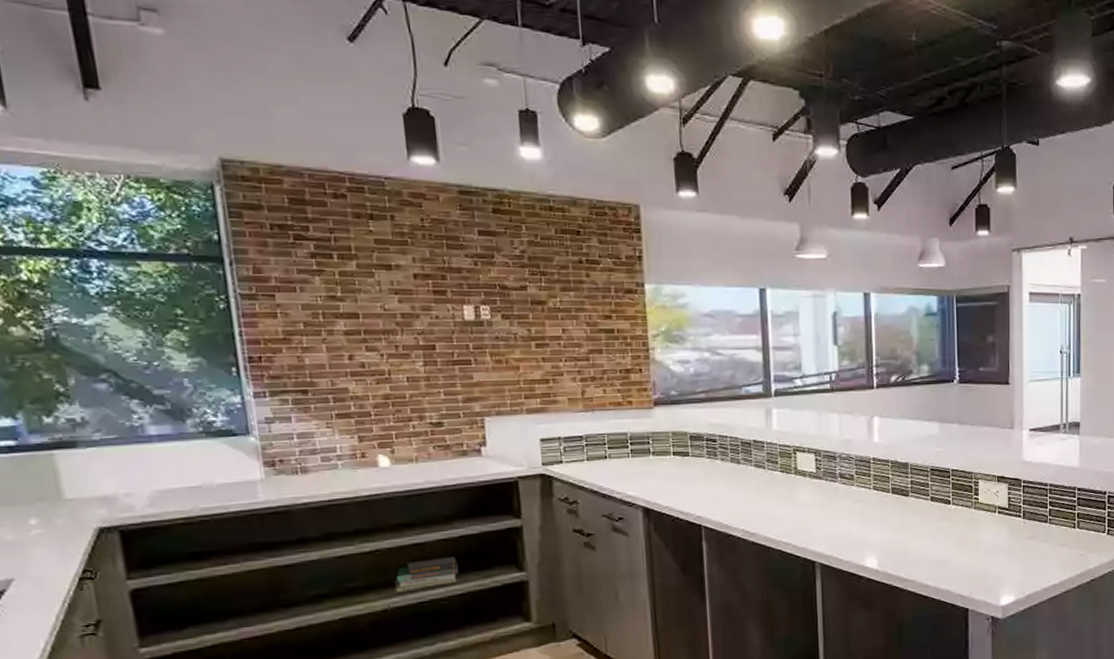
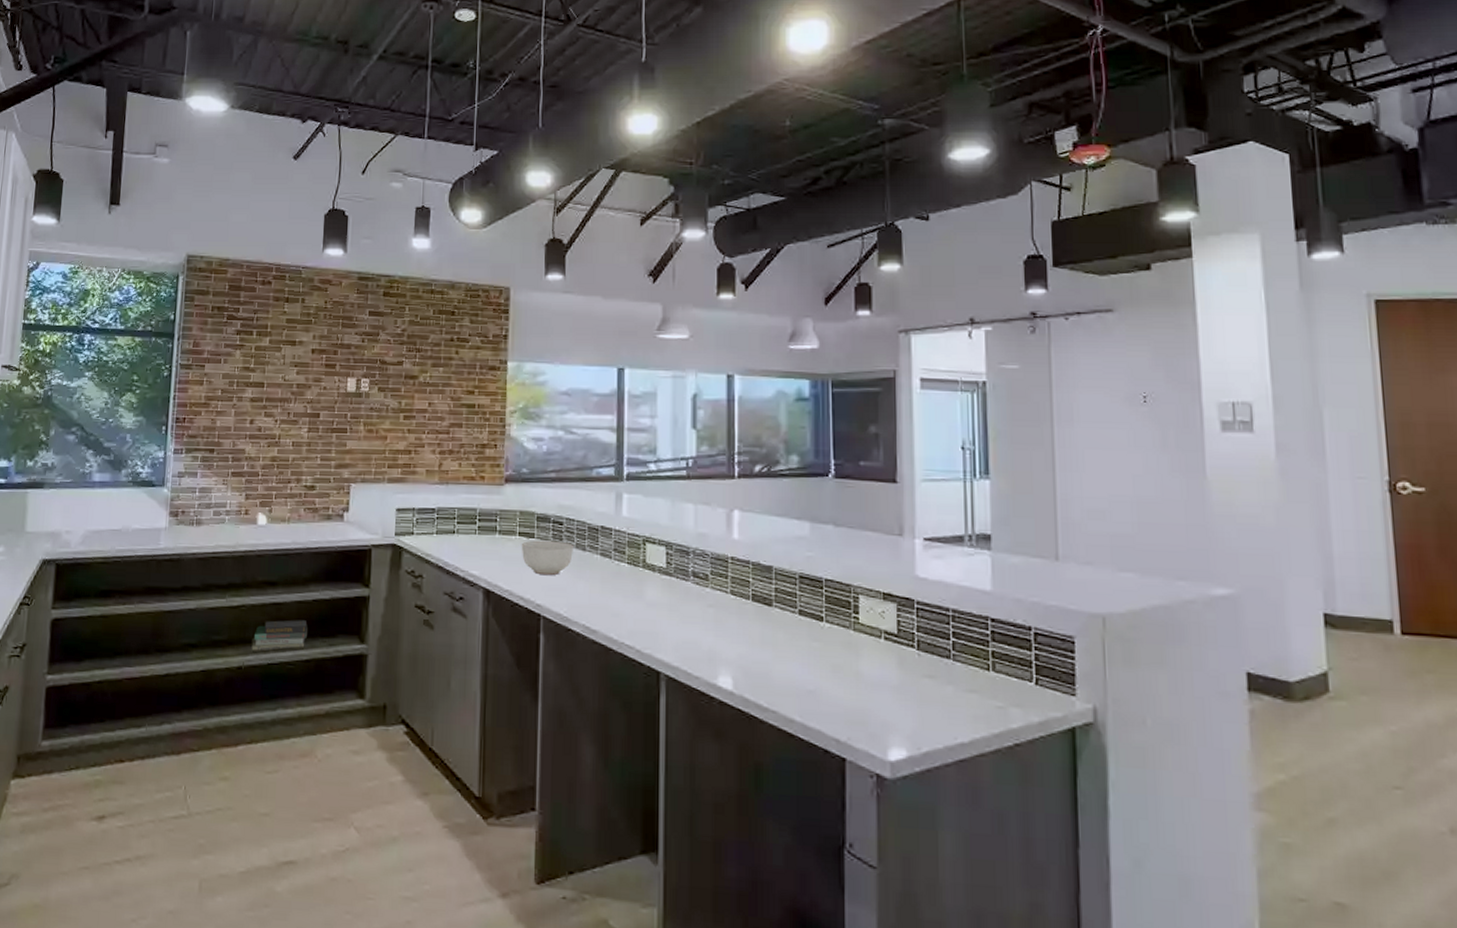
bowl: none [676,457,729,490] -> present [521,540,574,576]

